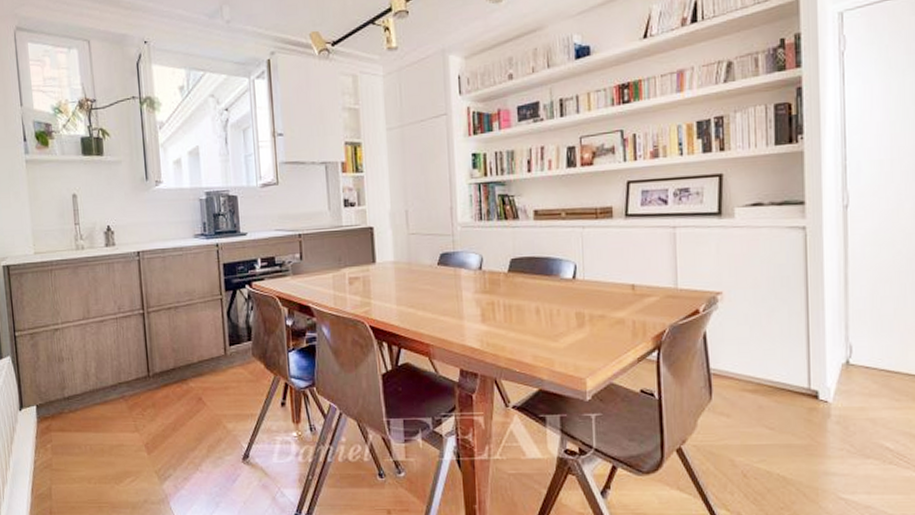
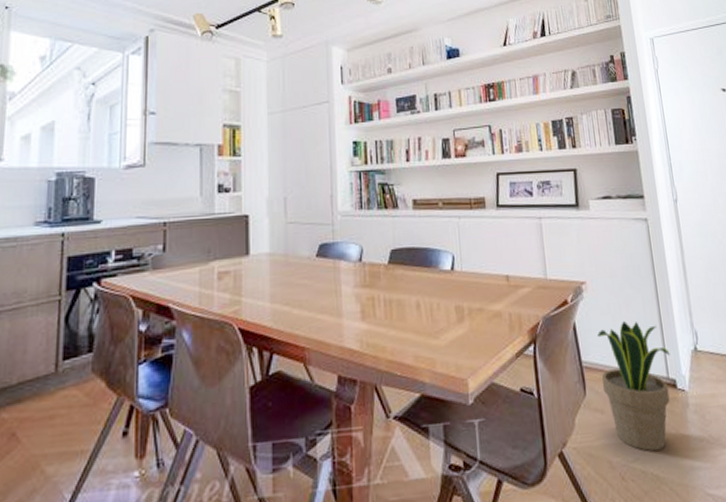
potted plant: none [730,332,815,455] -> present [597,321,670,452]

